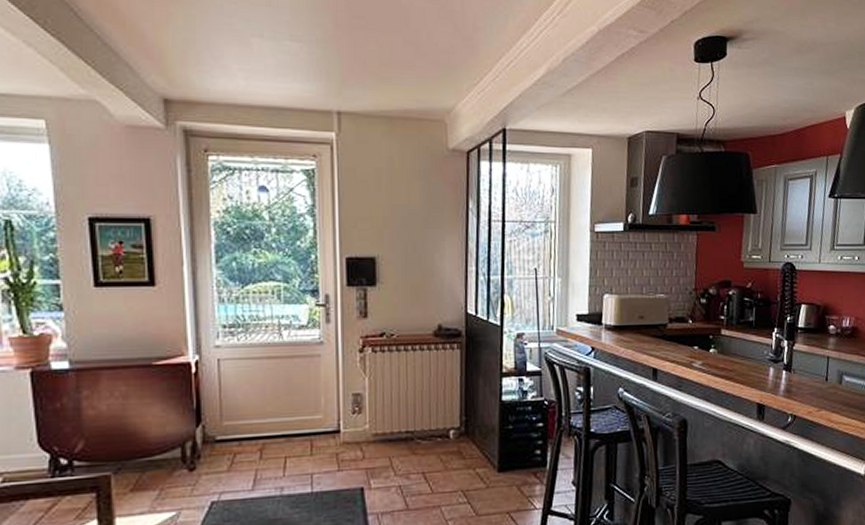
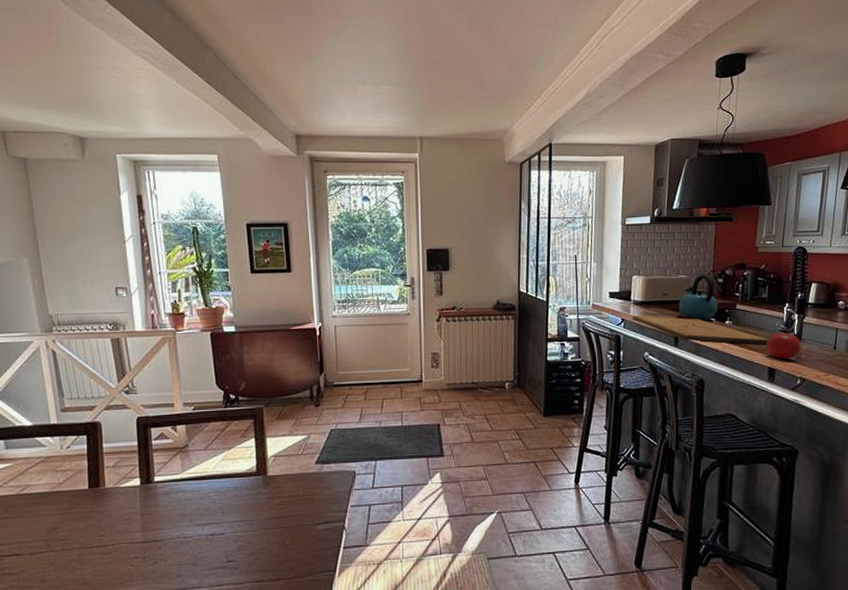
cutting board: none [604,343,757,377] -> present [632,315,769,345]
kettle: none [656,294,702,348] -> present [678,275,718,320]
fruit: none [754,359,792,394] -> present [765,330,801,360]

